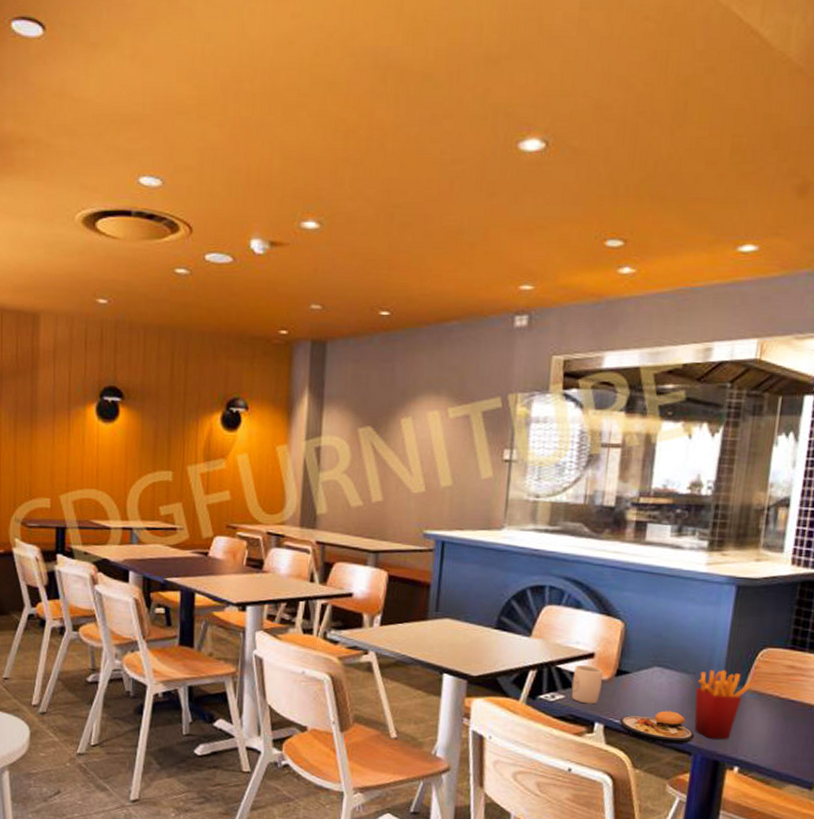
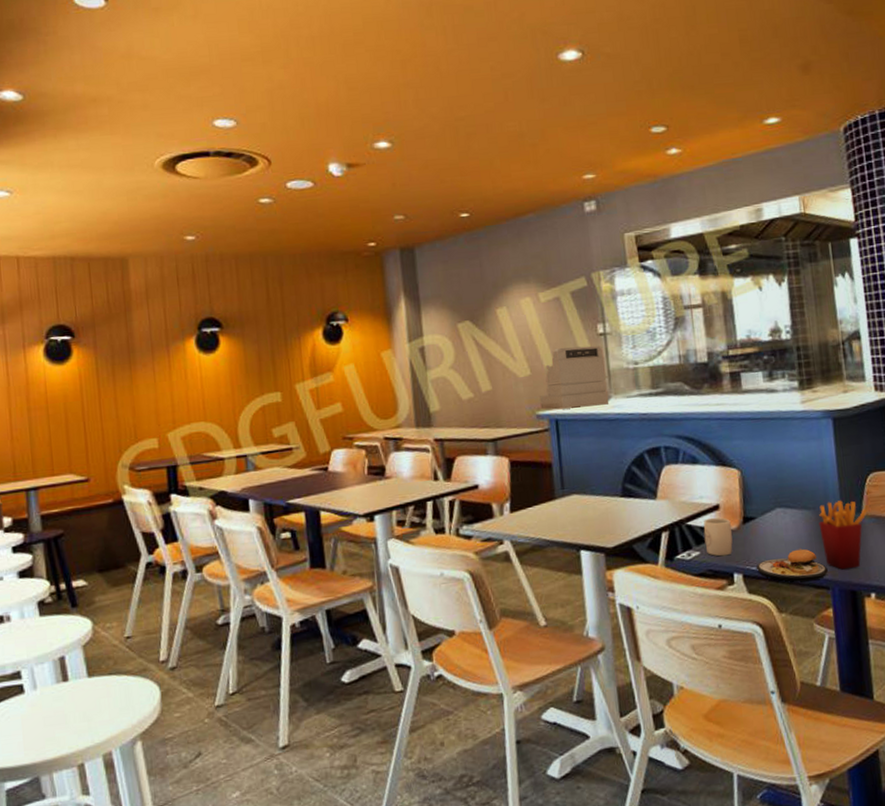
cash register: none [429,468,508,534] -> present [539,345,611,410]

